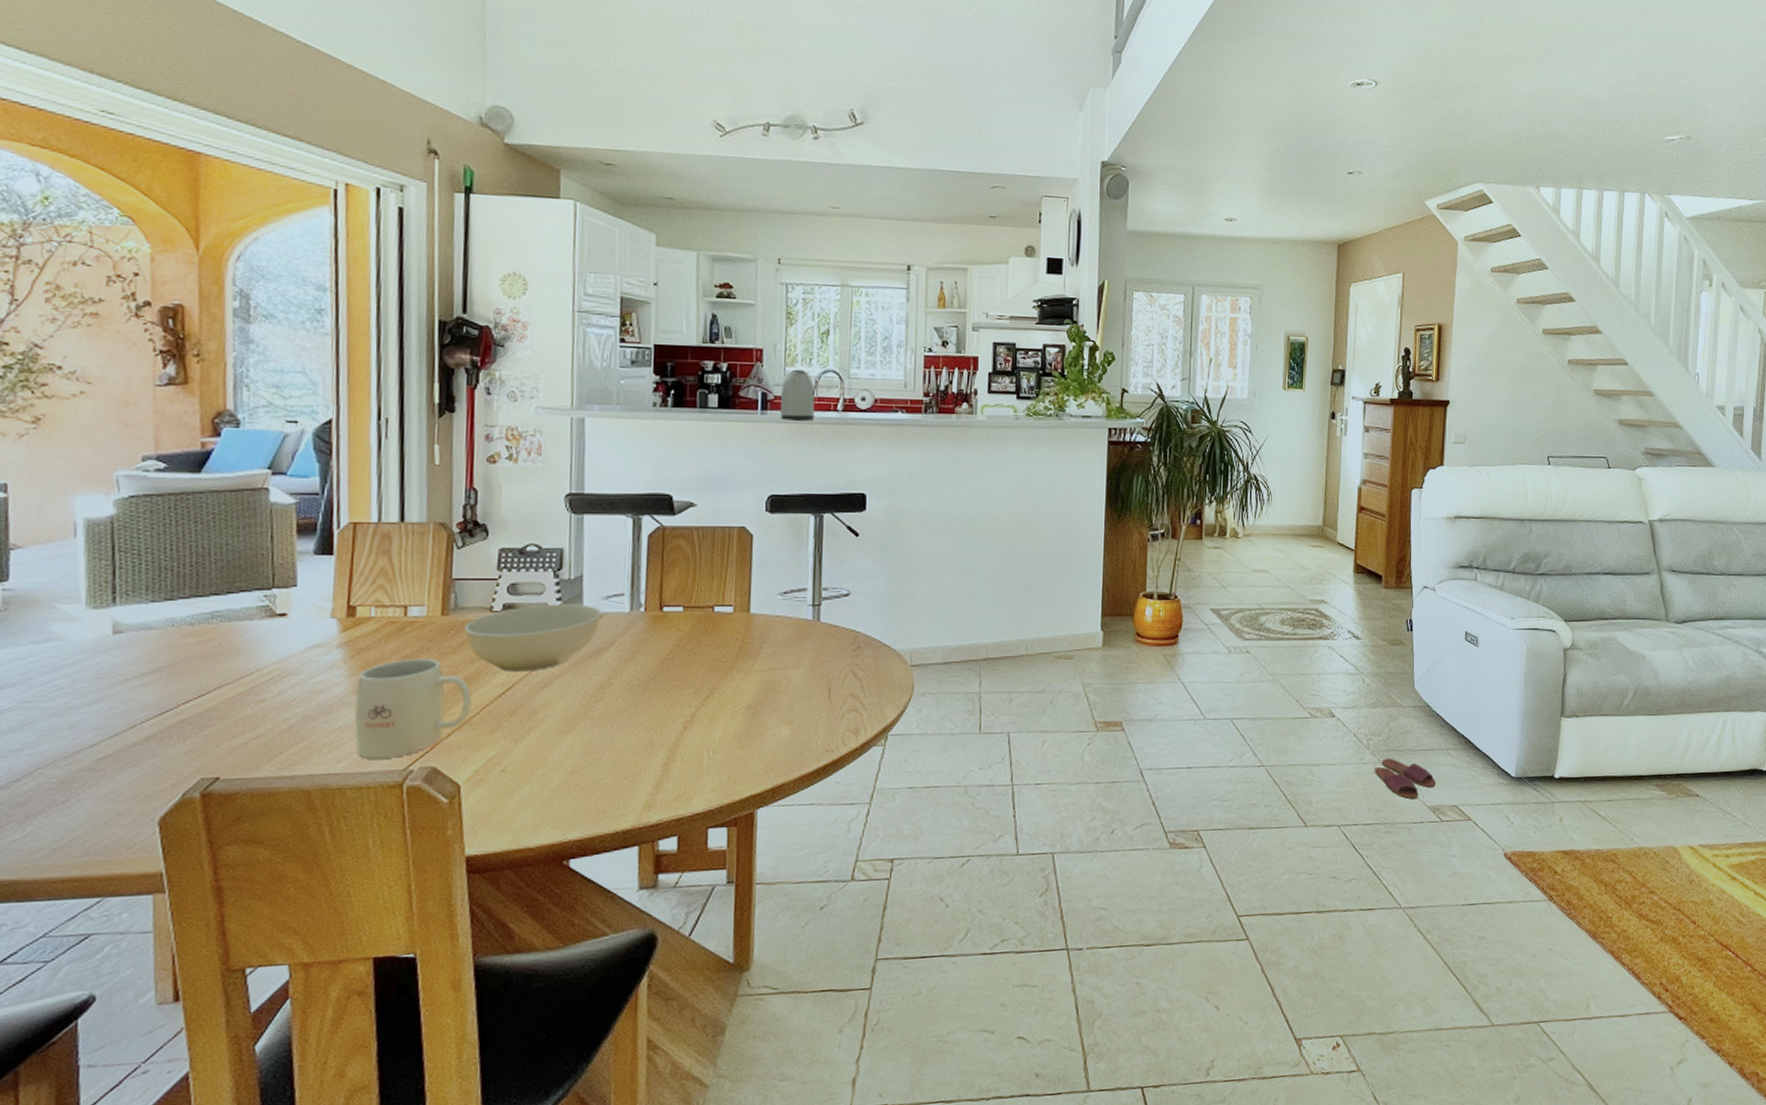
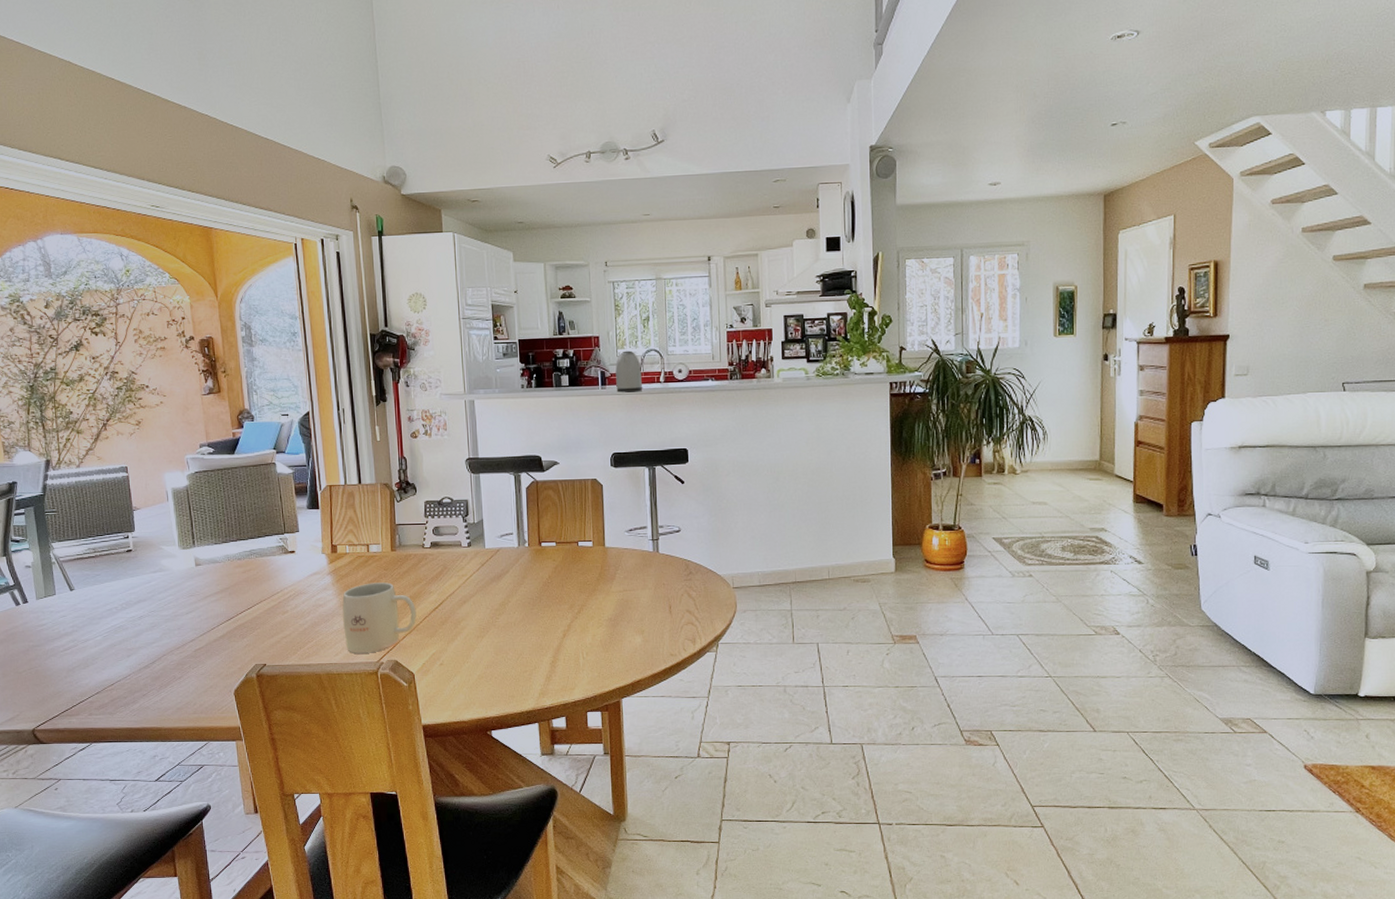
bowl: present [464,604,602,672] -> none [407,541,499,592]
slippers: present [1374,758,1436,799] -> none [1161,672,1227,710]

